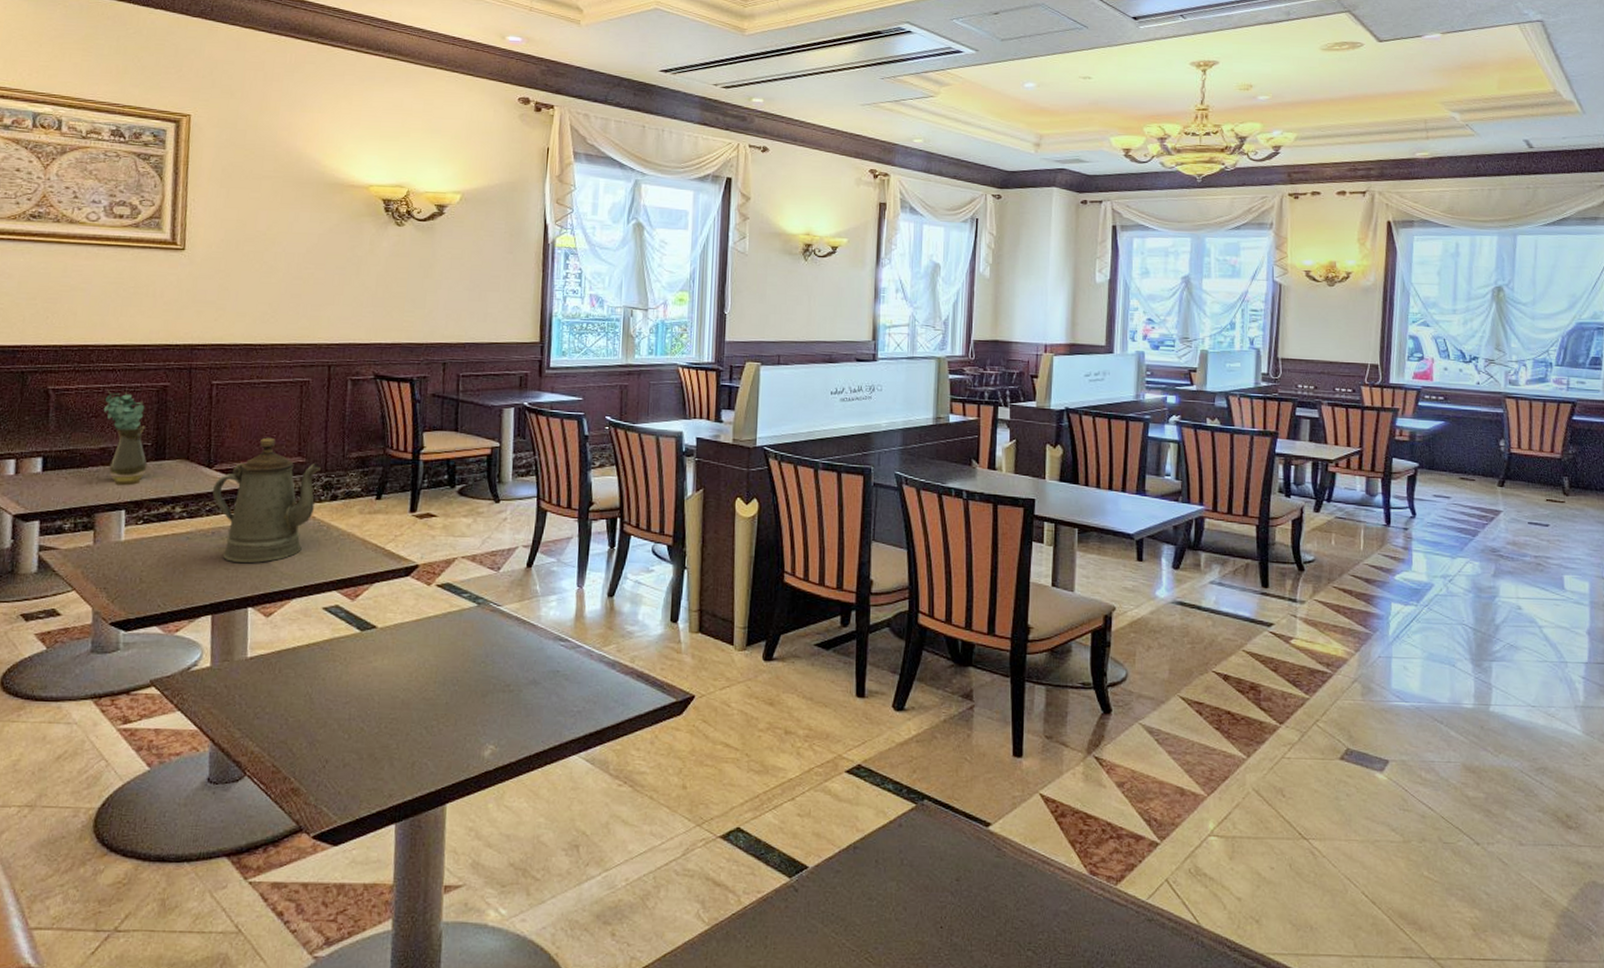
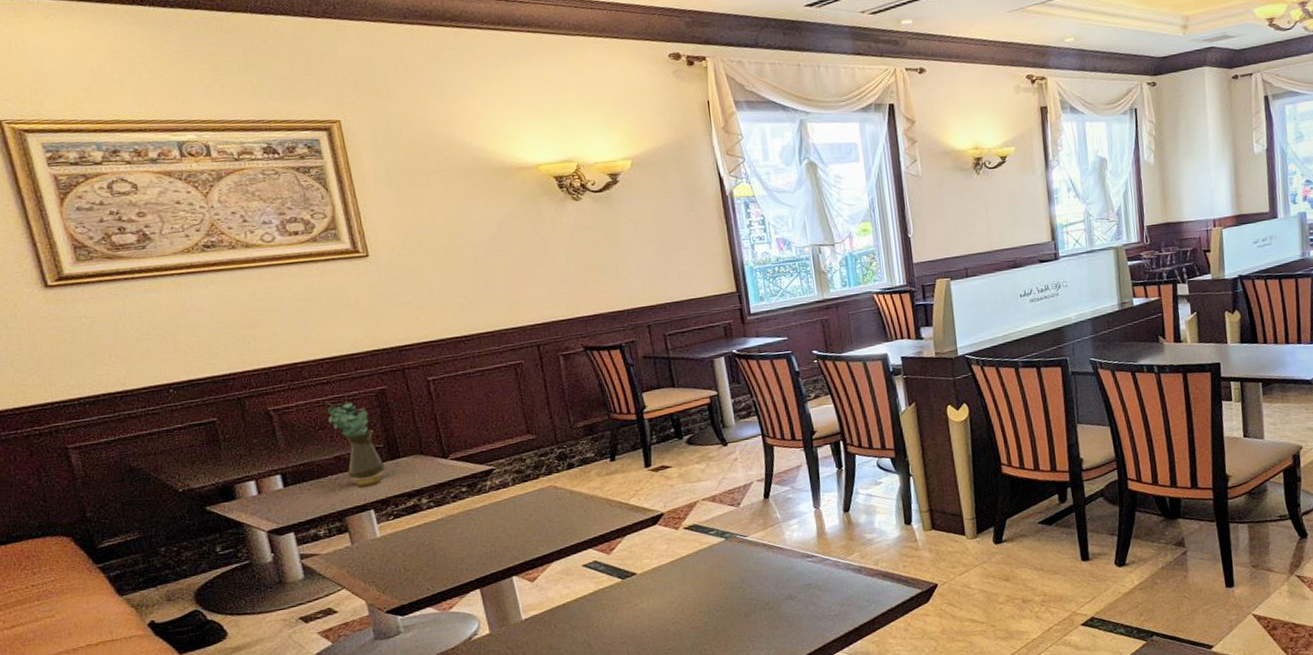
coffee pot: present [212,437,322,564] -> none [453,421,554,540]

